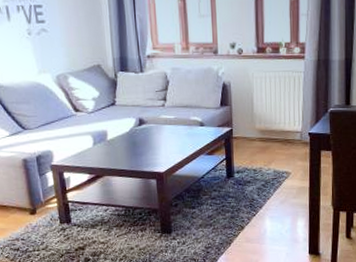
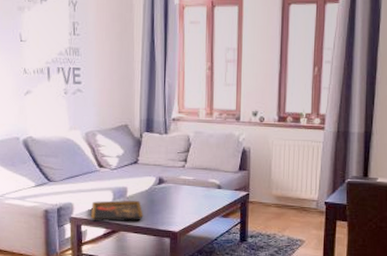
decorative tray: none [71,143,127,169] -> present [90,200,144,223]

